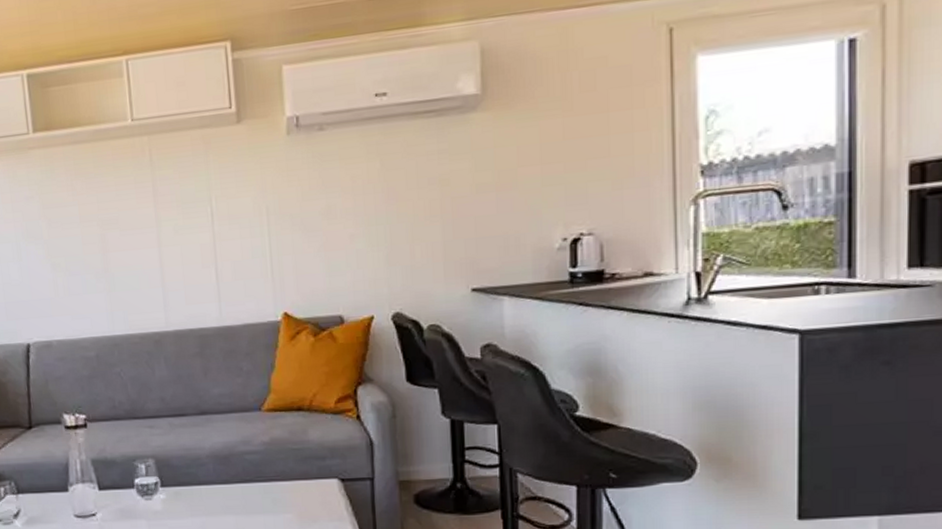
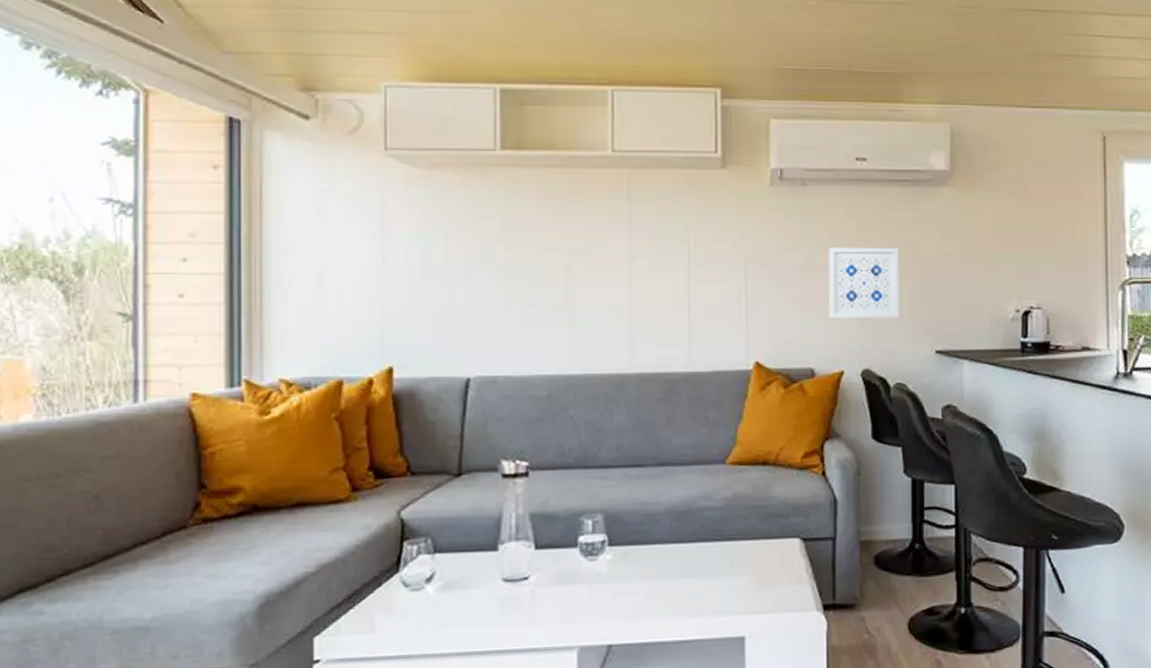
wall art: none [350,185,430,264] -> present [828,247,900,319]

